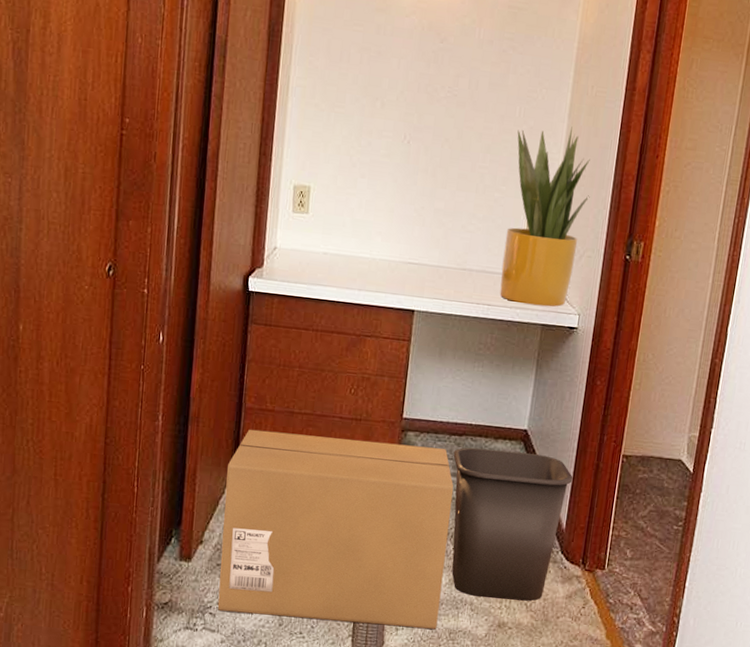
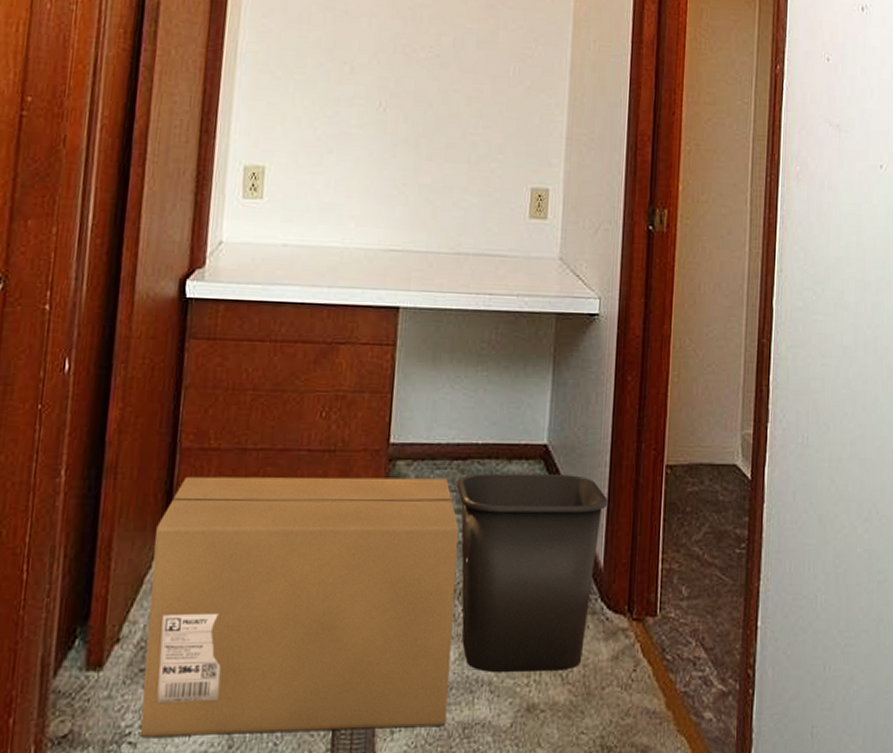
planter: present [499,127,590,307] -> none [503,85,602,292]

